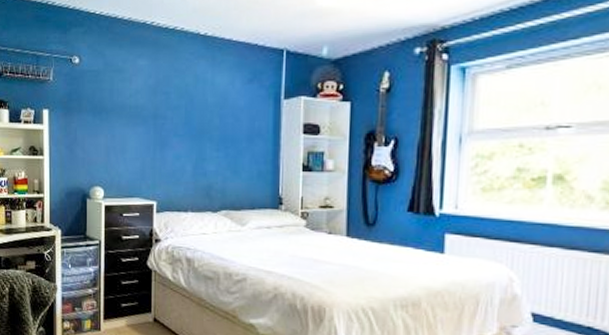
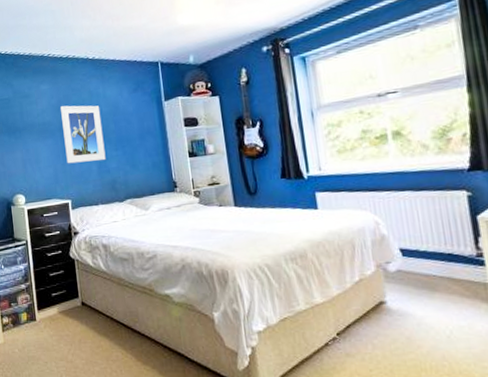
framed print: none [157,89,205,161] -> present [60,105,106,164]

